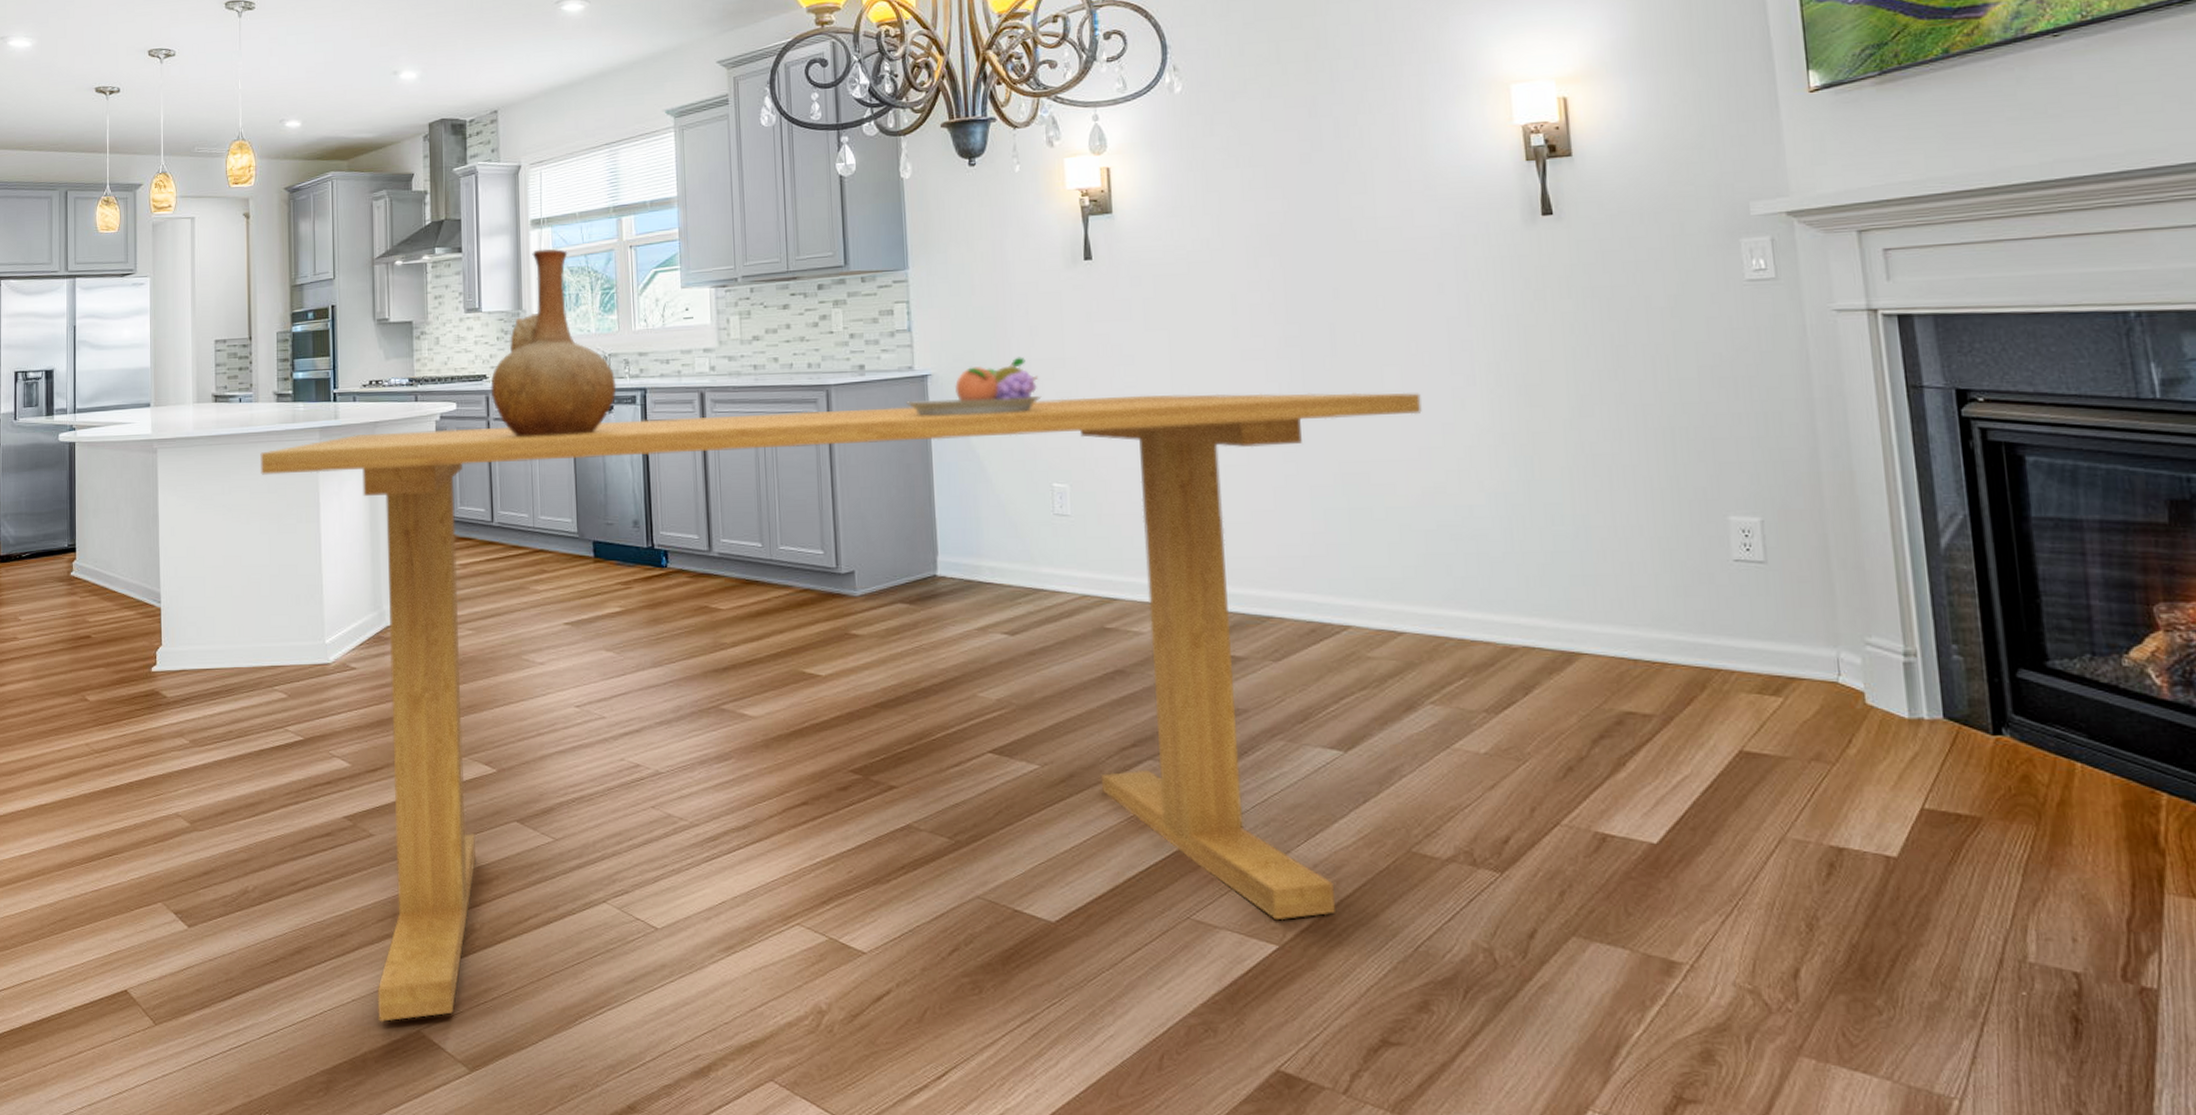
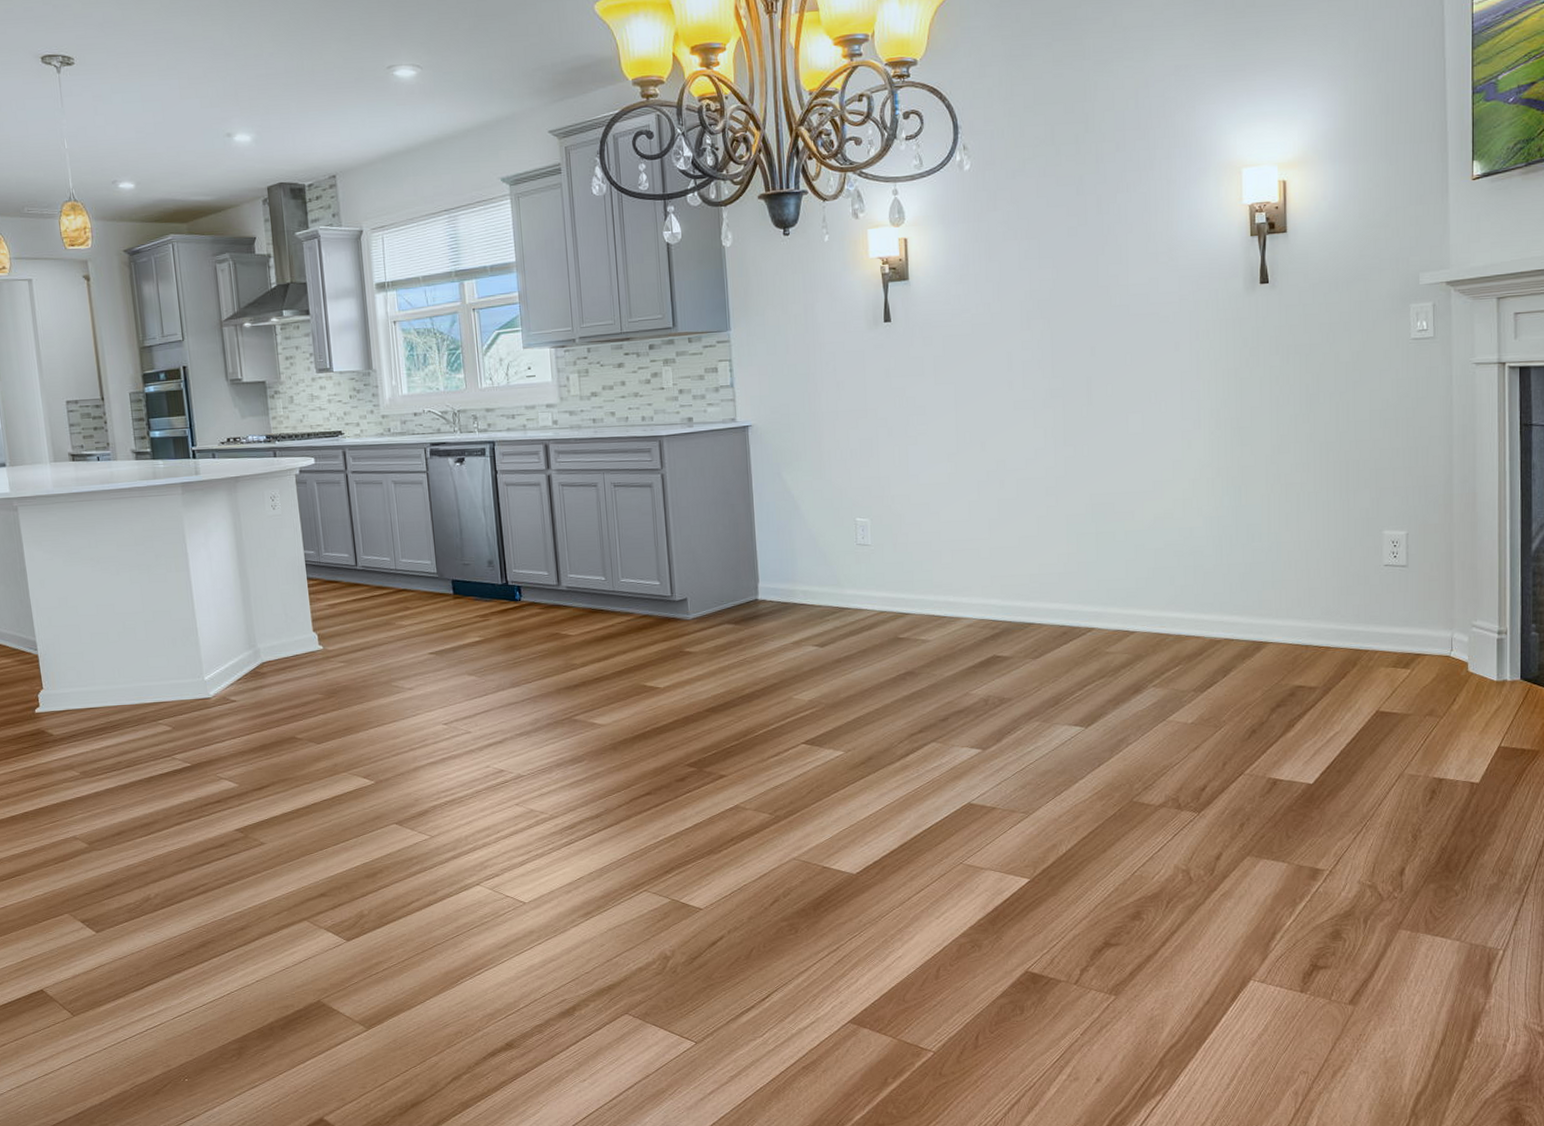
dining table: present [260,392,1422,1023] -> none [124,435,1157,997]
vase: present [490,248,617,438] -> none [346,310,467,489]
fruit bowl: present [906,357,1042,417] -> none [730,409,847,462]

